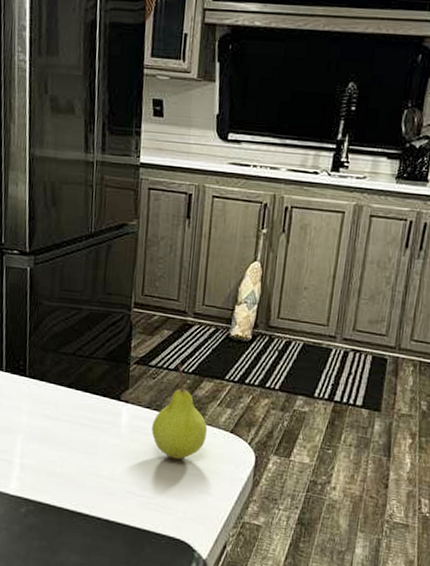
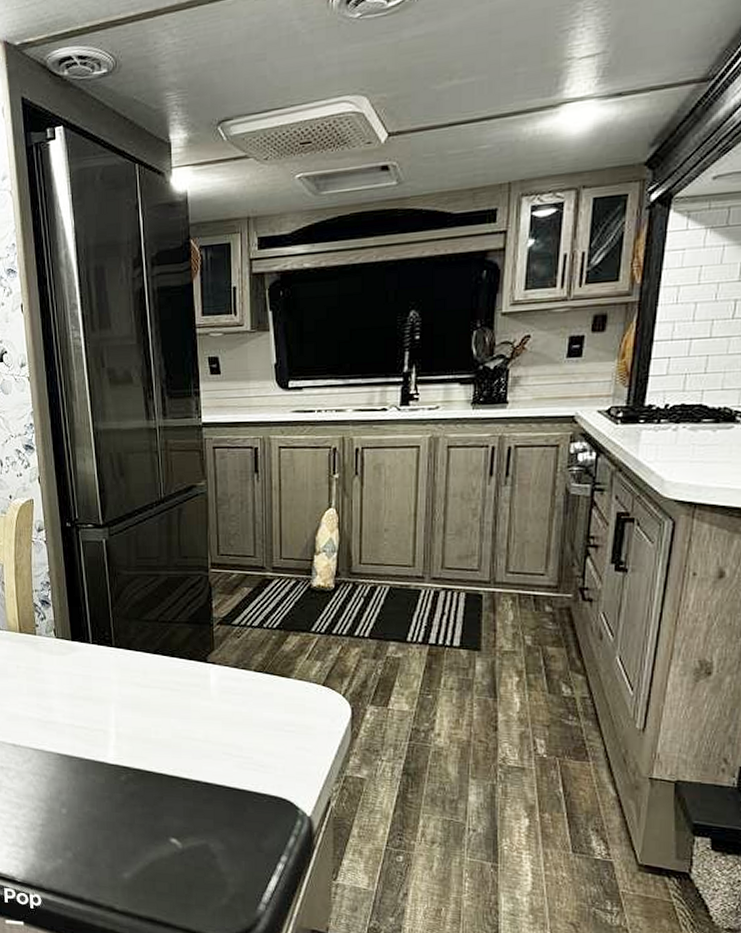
fruit: present [152,364,207,460] -> none [242,620,298,717]

